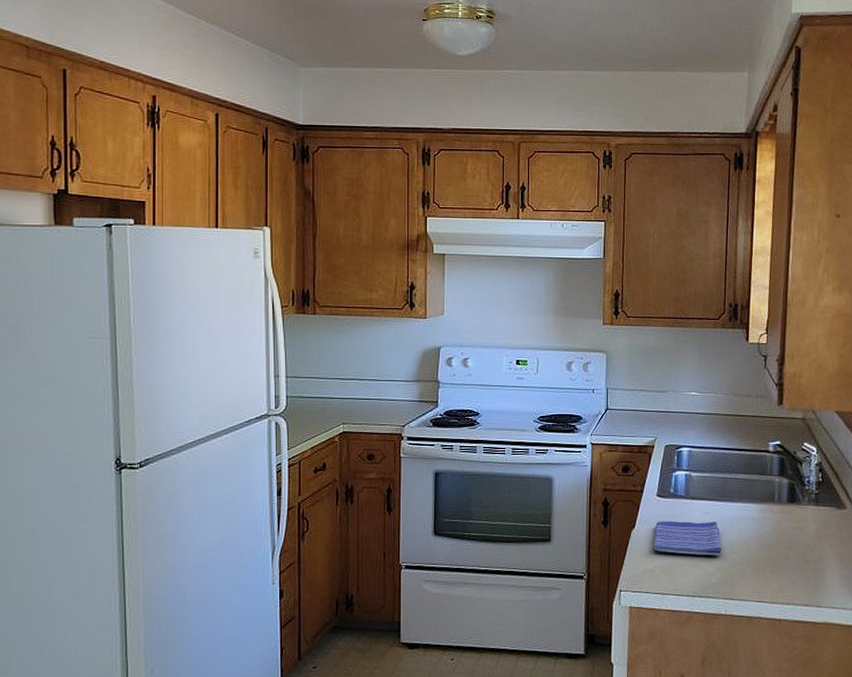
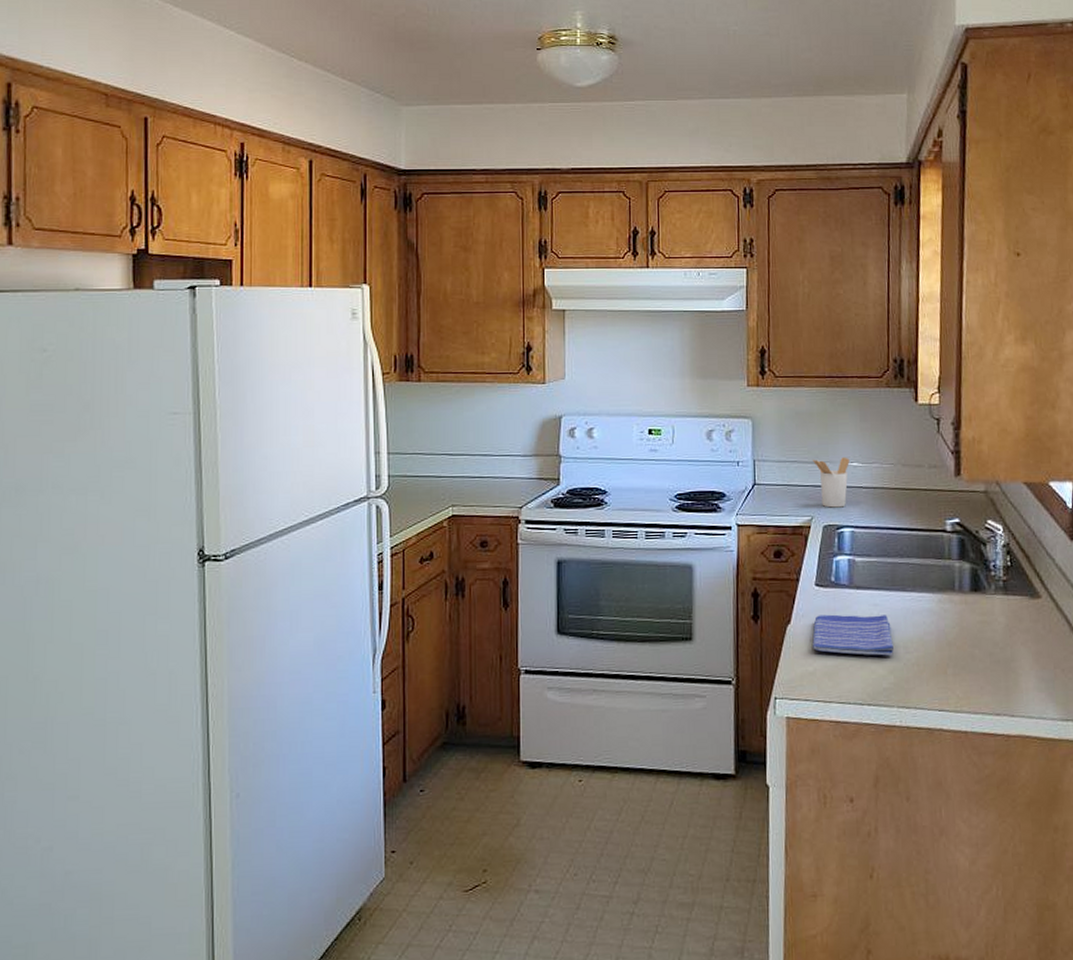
utensil holder: none [657,387,689,430] -> present [812,457,850,508]

